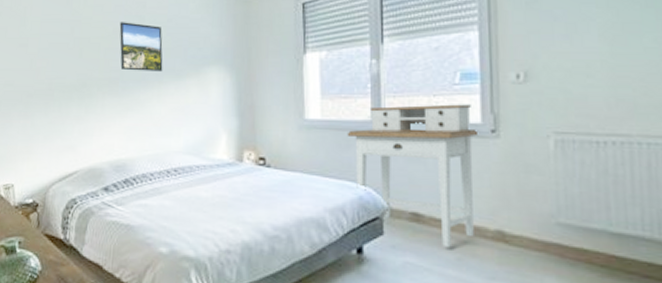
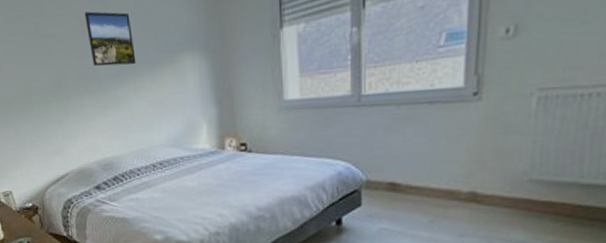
desk: present [347,104,479,247] -> none [326,67,461,211]

